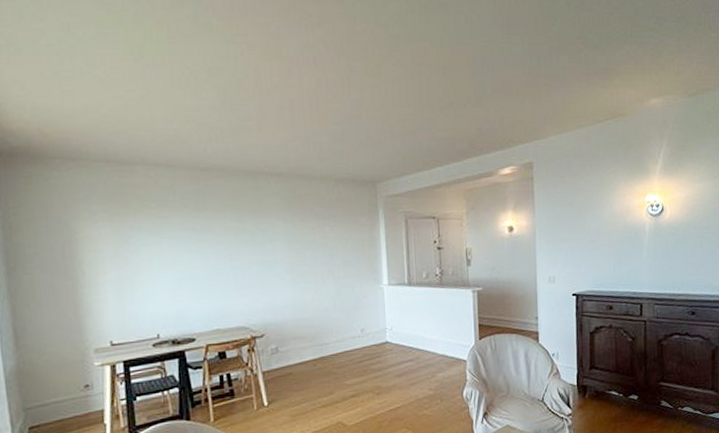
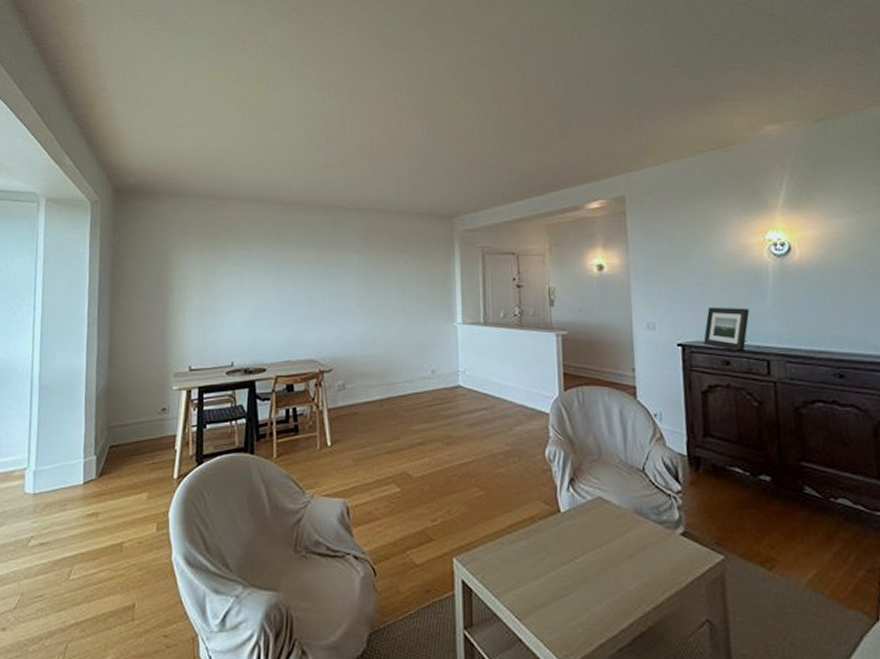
picture frame: none [593,261,630,297] -> present [703,307,750,351]

